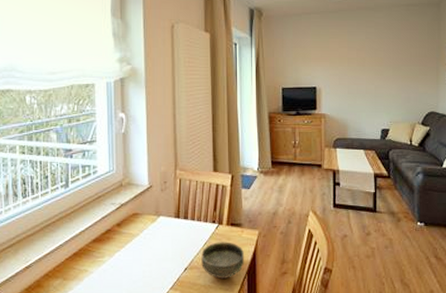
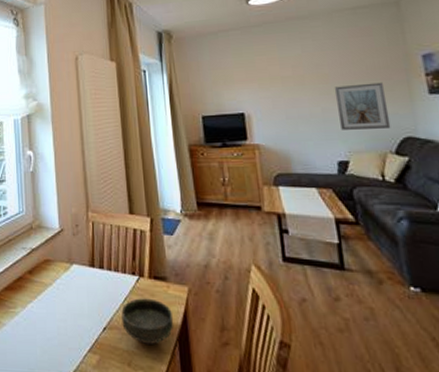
picture frame: none [386,68,421,105] -> present [334,82,391,130]

